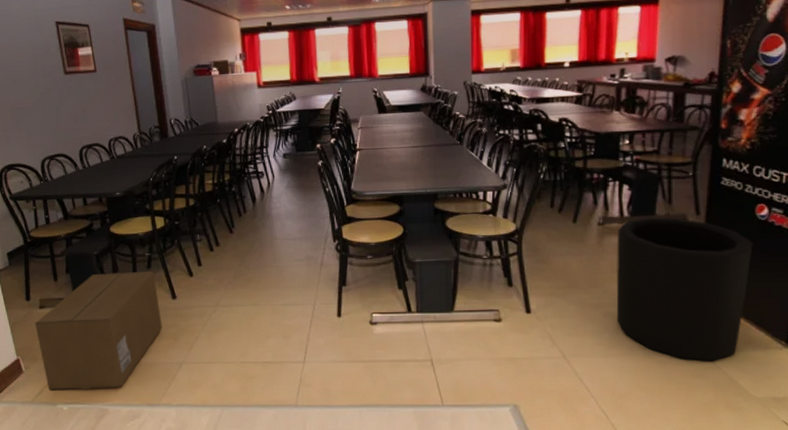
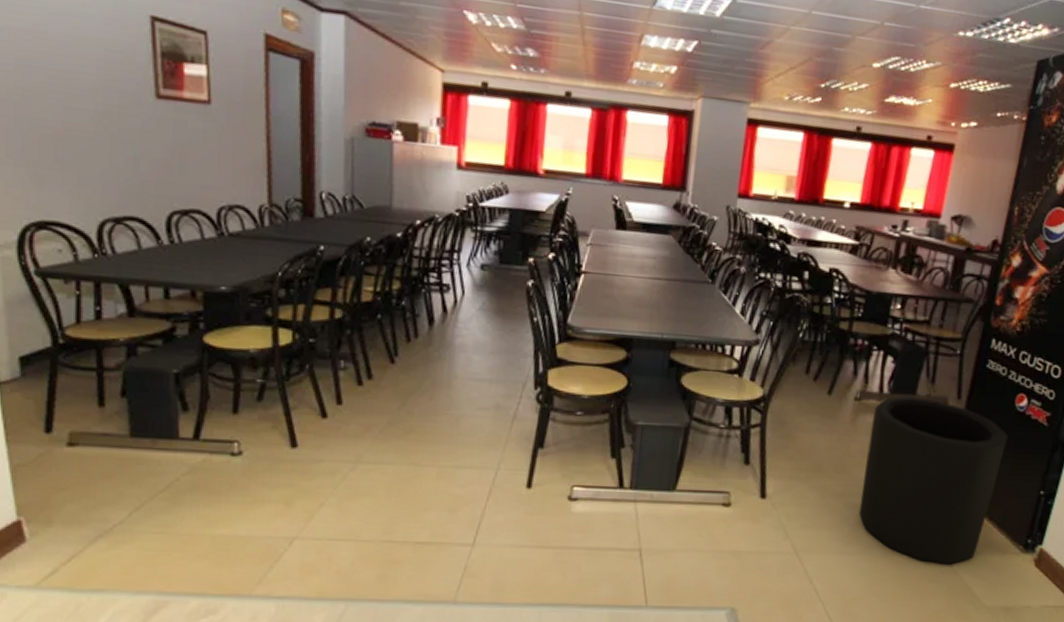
box: present [34,271,163,391] -> none [55,402,271,572]

